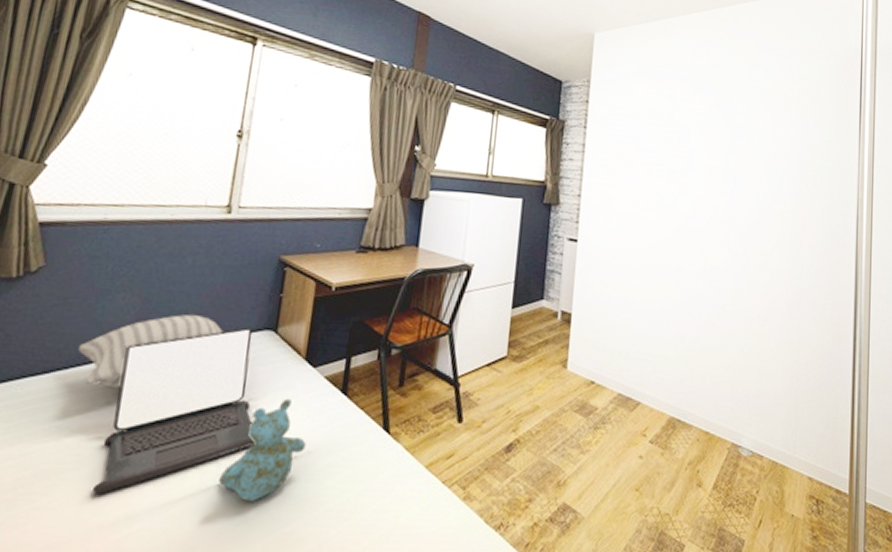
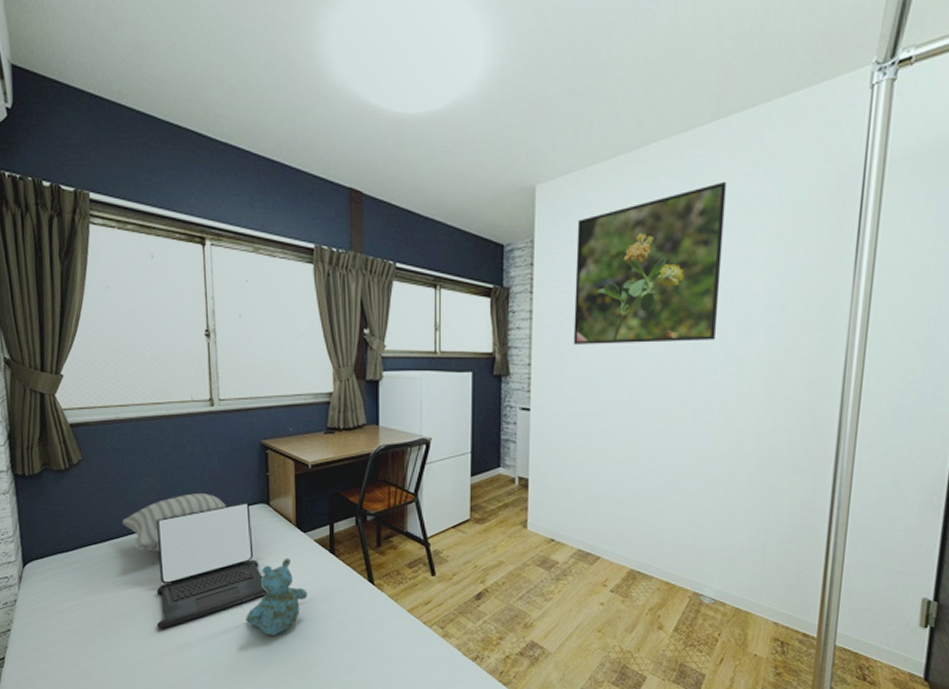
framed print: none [622,51,756,187] -> present [573,181,727,344]

